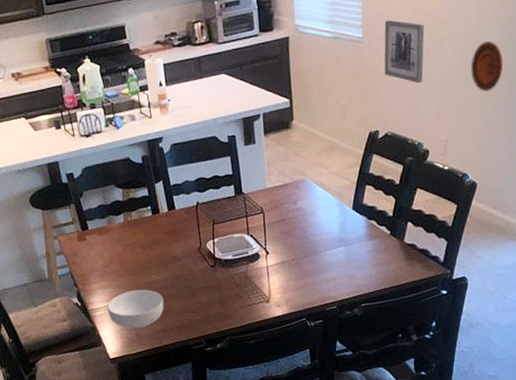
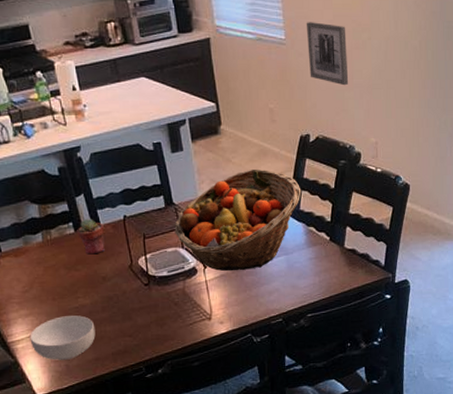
potted succulent: none [154,203,179,236] -> present [77,218,105,255]
fruit basket: none [242,162,366,259] -> present [174,169,302,271]
decorative plate: present [471,42,503,91] -> none [394,44,424,93]

